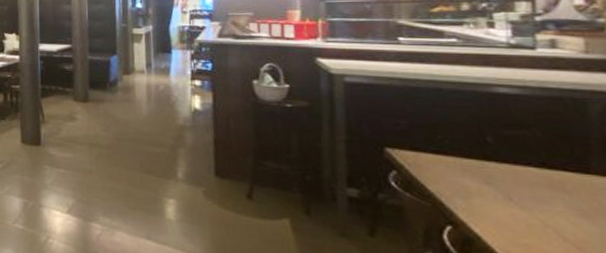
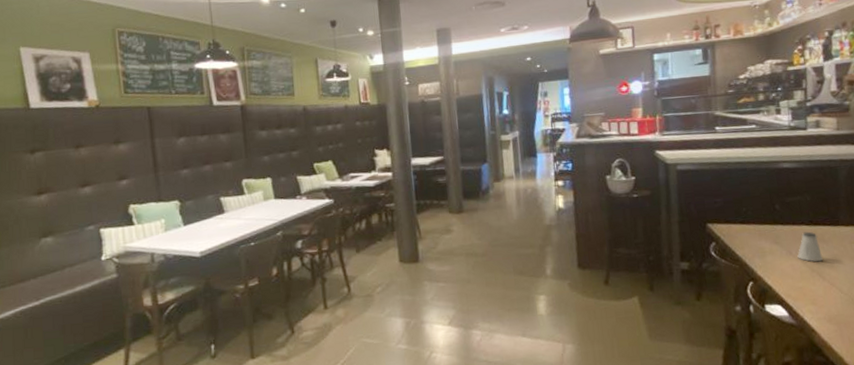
saltshaker: none [521,175,563,217] -> present [797,231,823,262]

